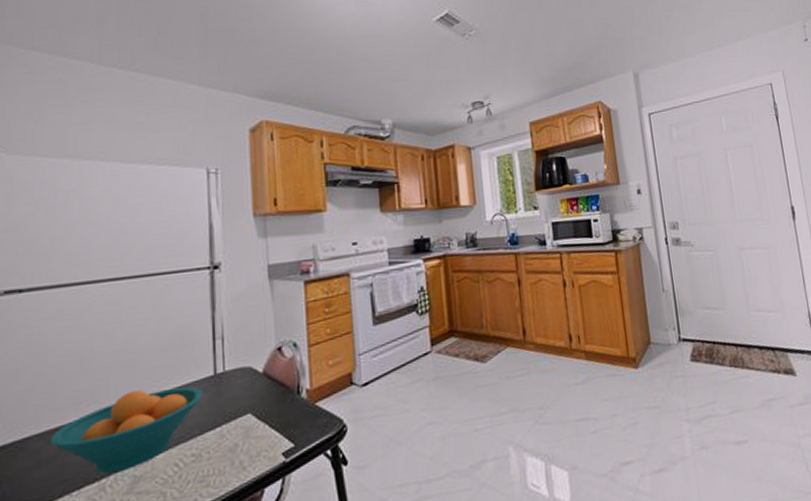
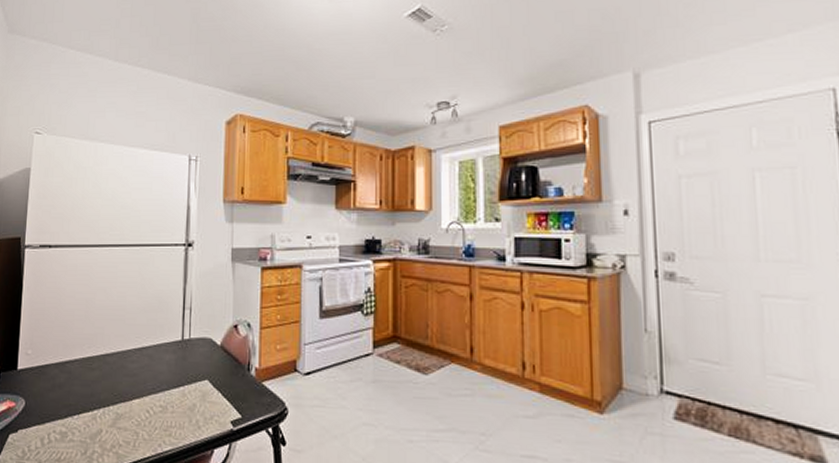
fruit bowl: present [49,386,203,474] -> none [61,342,172,408]

